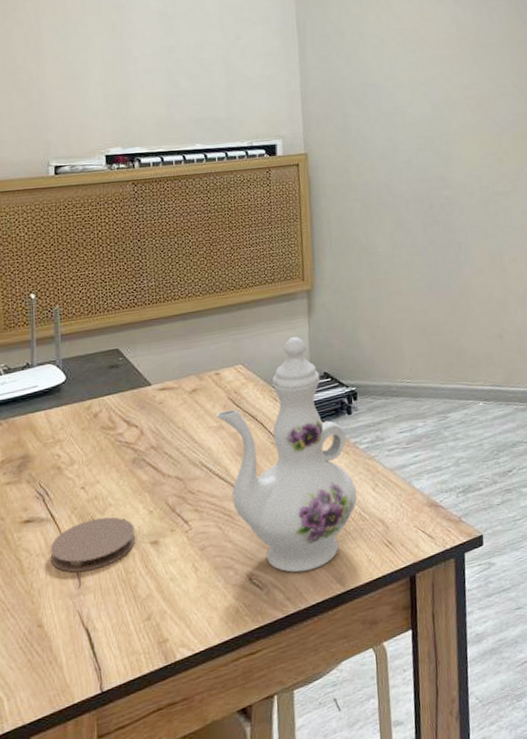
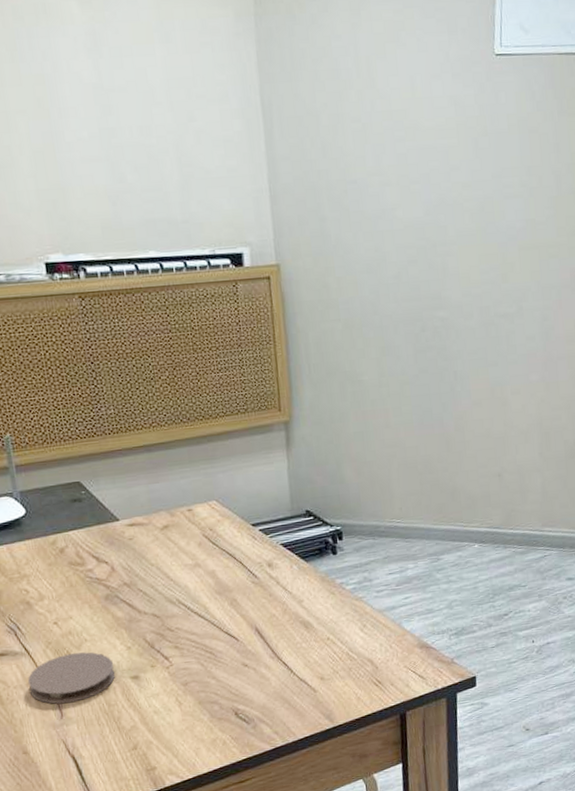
ewer: present [215,336,357,573] -> none [190,471,345,708]

